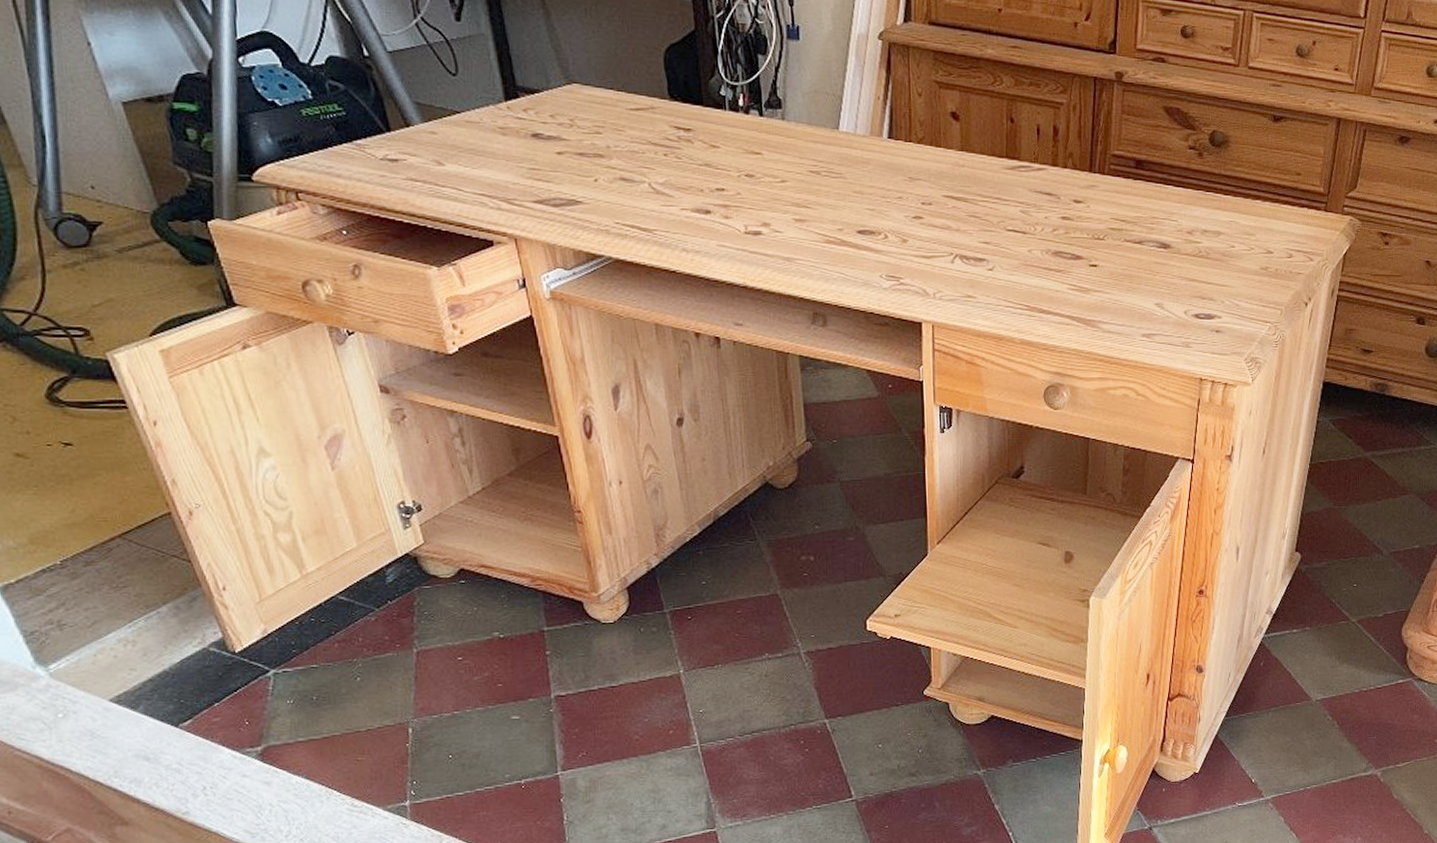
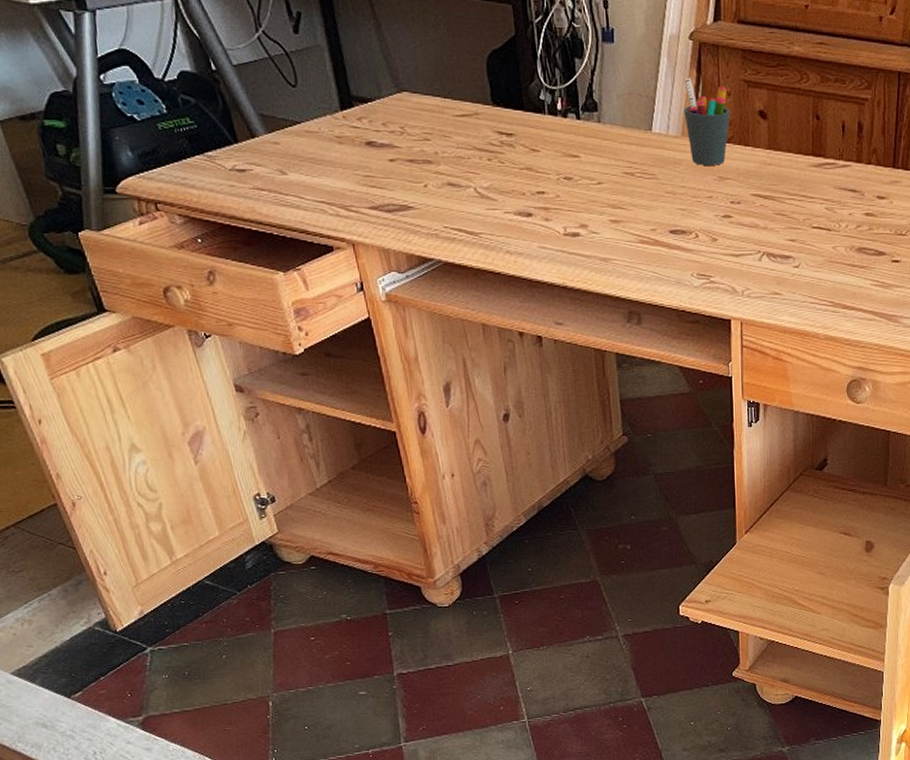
pen holder: none [873,77,921,166] -> present [684,77,730,165]

